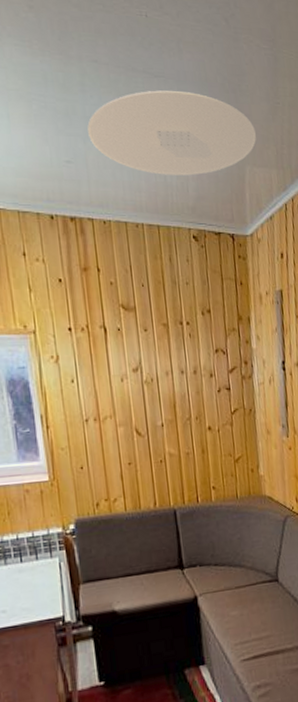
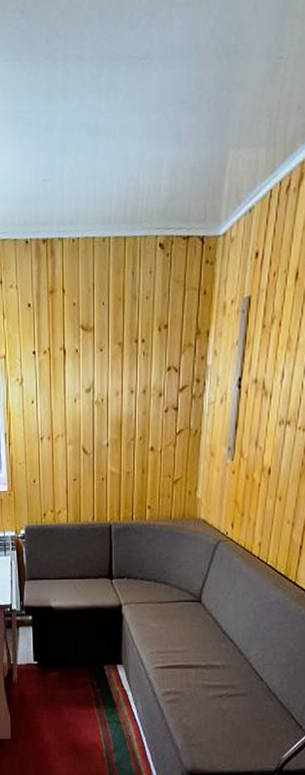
ceiling light: present [87,90,256,176] -> none [66,69,247,179]

